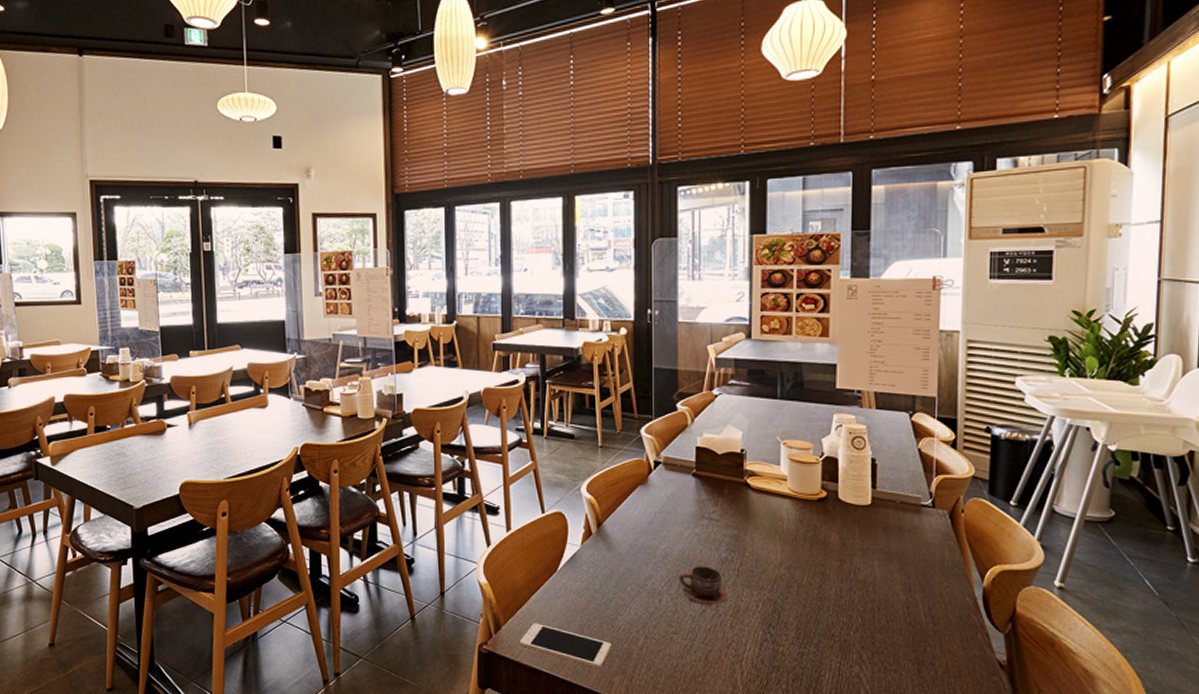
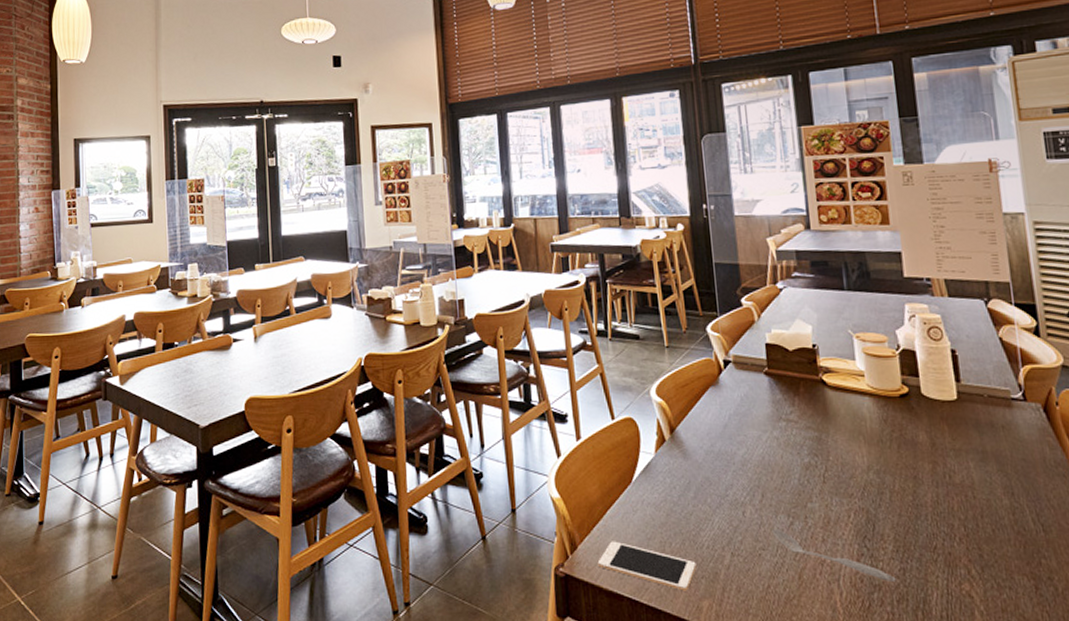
cup: present [679,566,729,605] -> none [761,472,817,516]
spoon: none [685,616,794,665] -> present [771,529,897,583]

